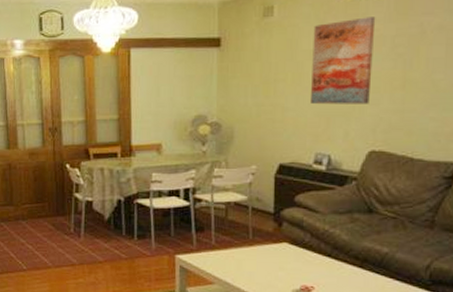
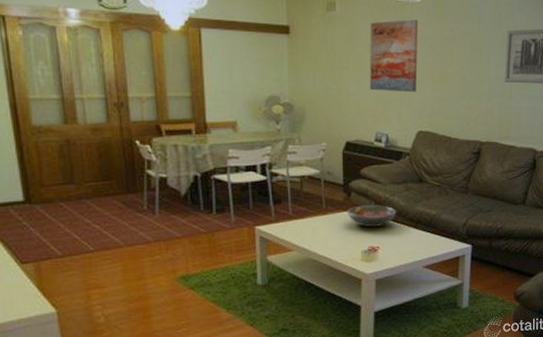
fruit bowl: none [277,236,338,264] -> present [347,204,397,228]

